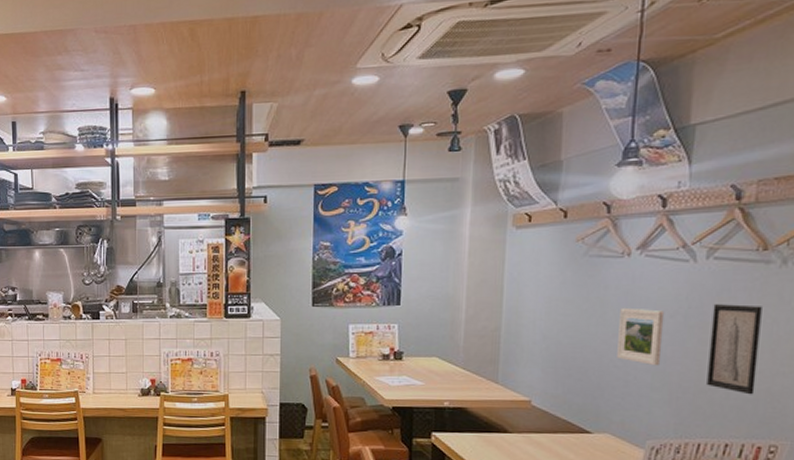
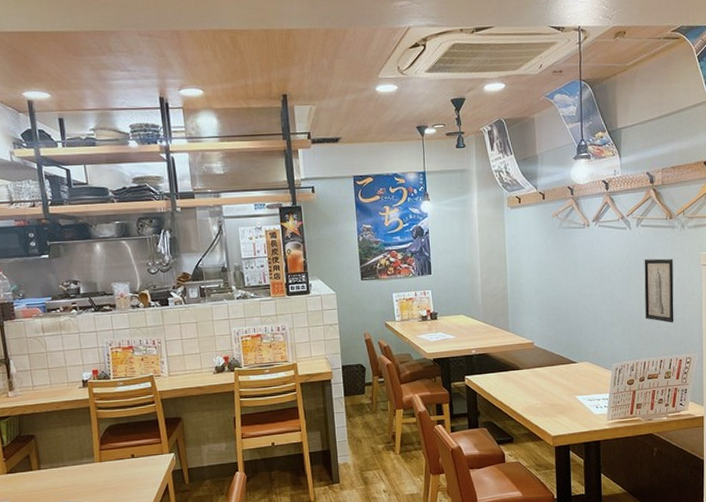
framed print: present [617,307,665,366] -> none [586,265,616,308]

